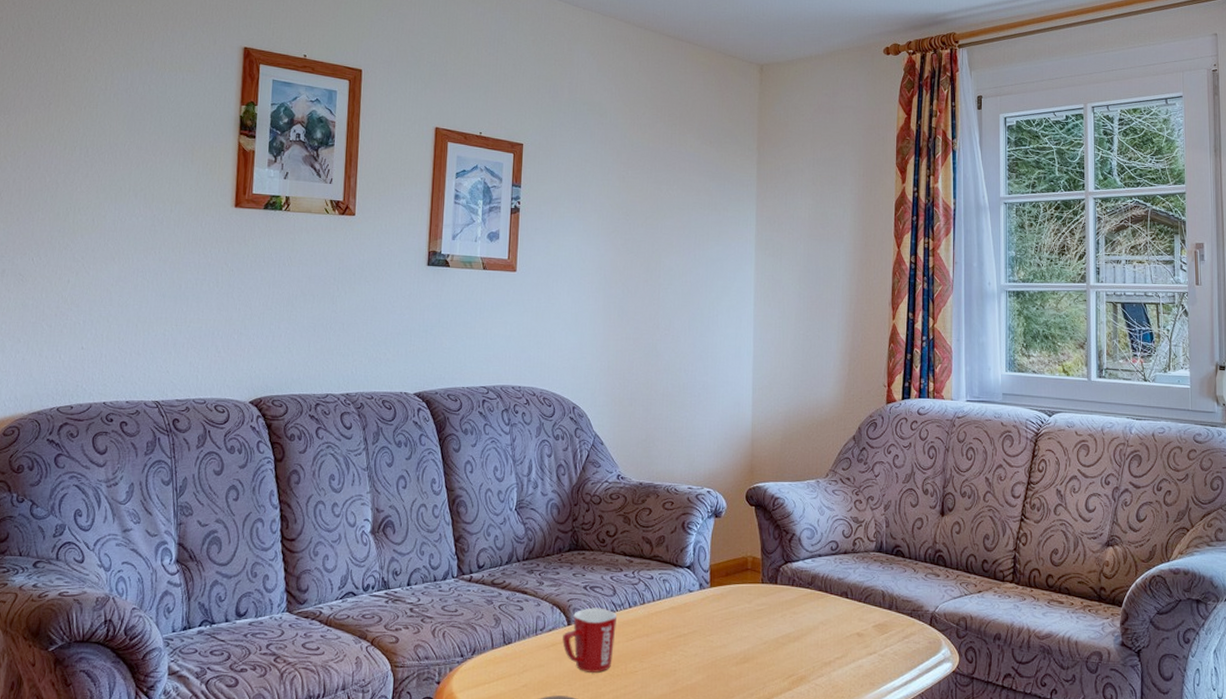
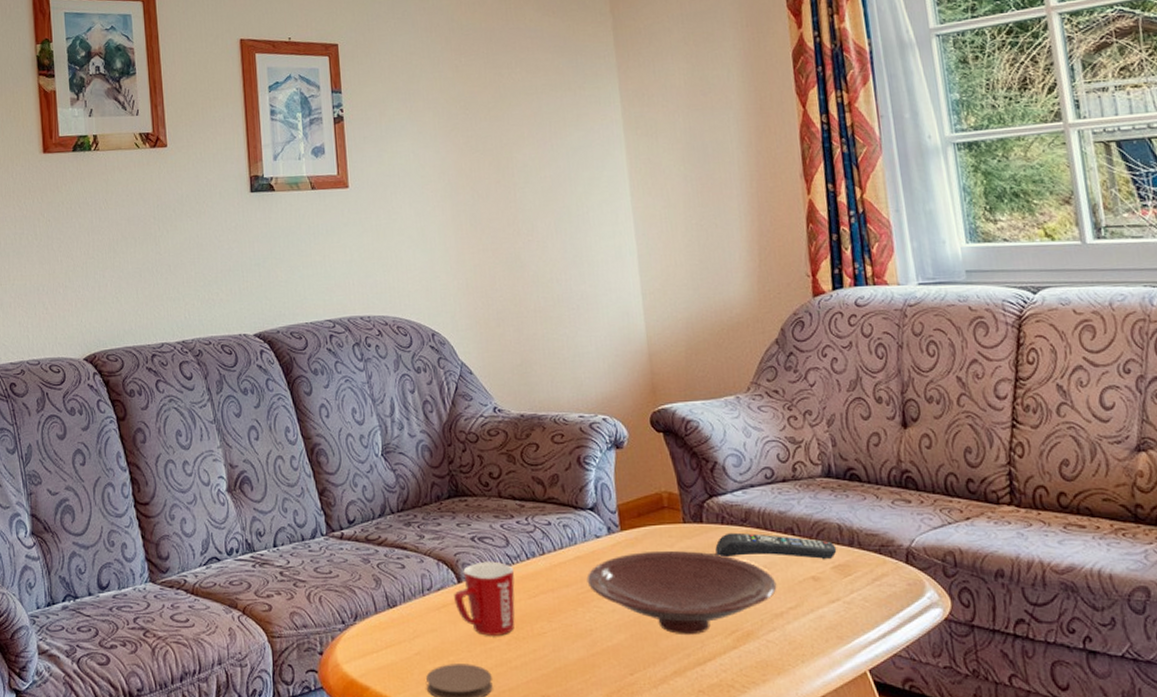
bowl: none [677,605,829,678] -> present [586,550,777,636]
remote control: none [784,593,879,620] -> present [715,532,837,560]

